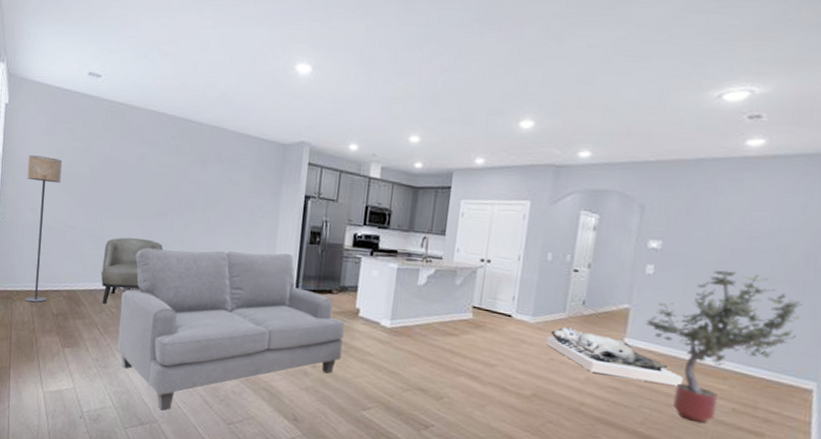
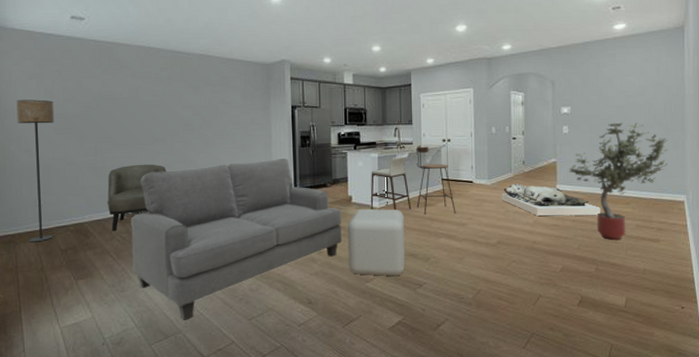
cube: none [344,325,420,411] -> present [347,208,406,277]
bar stool: none [380,271,432,336] -> present [370,155,412,211]
bar stool: none [435,261,485,351] -> present [416,144,456,215]

